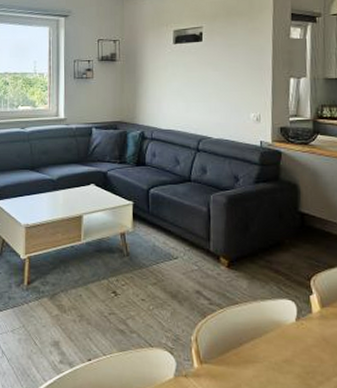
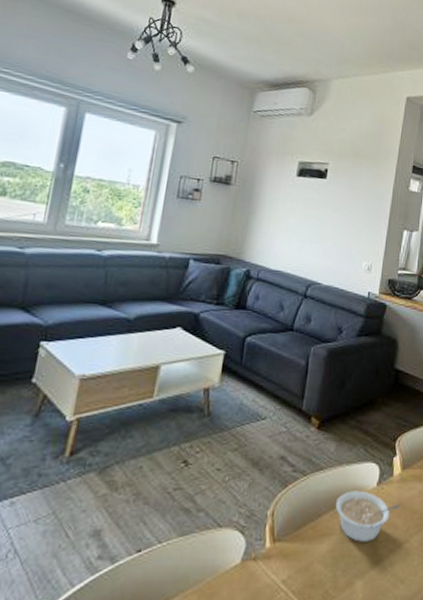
legume: none [255,324,325,372] -> present [335,491,401,542]

